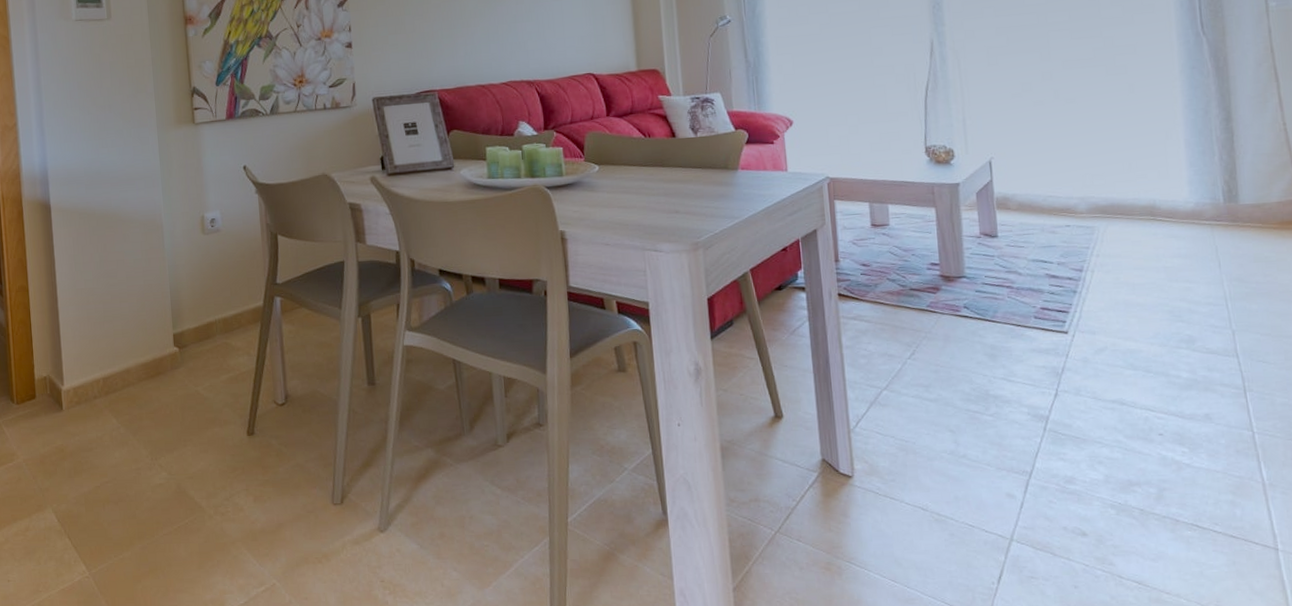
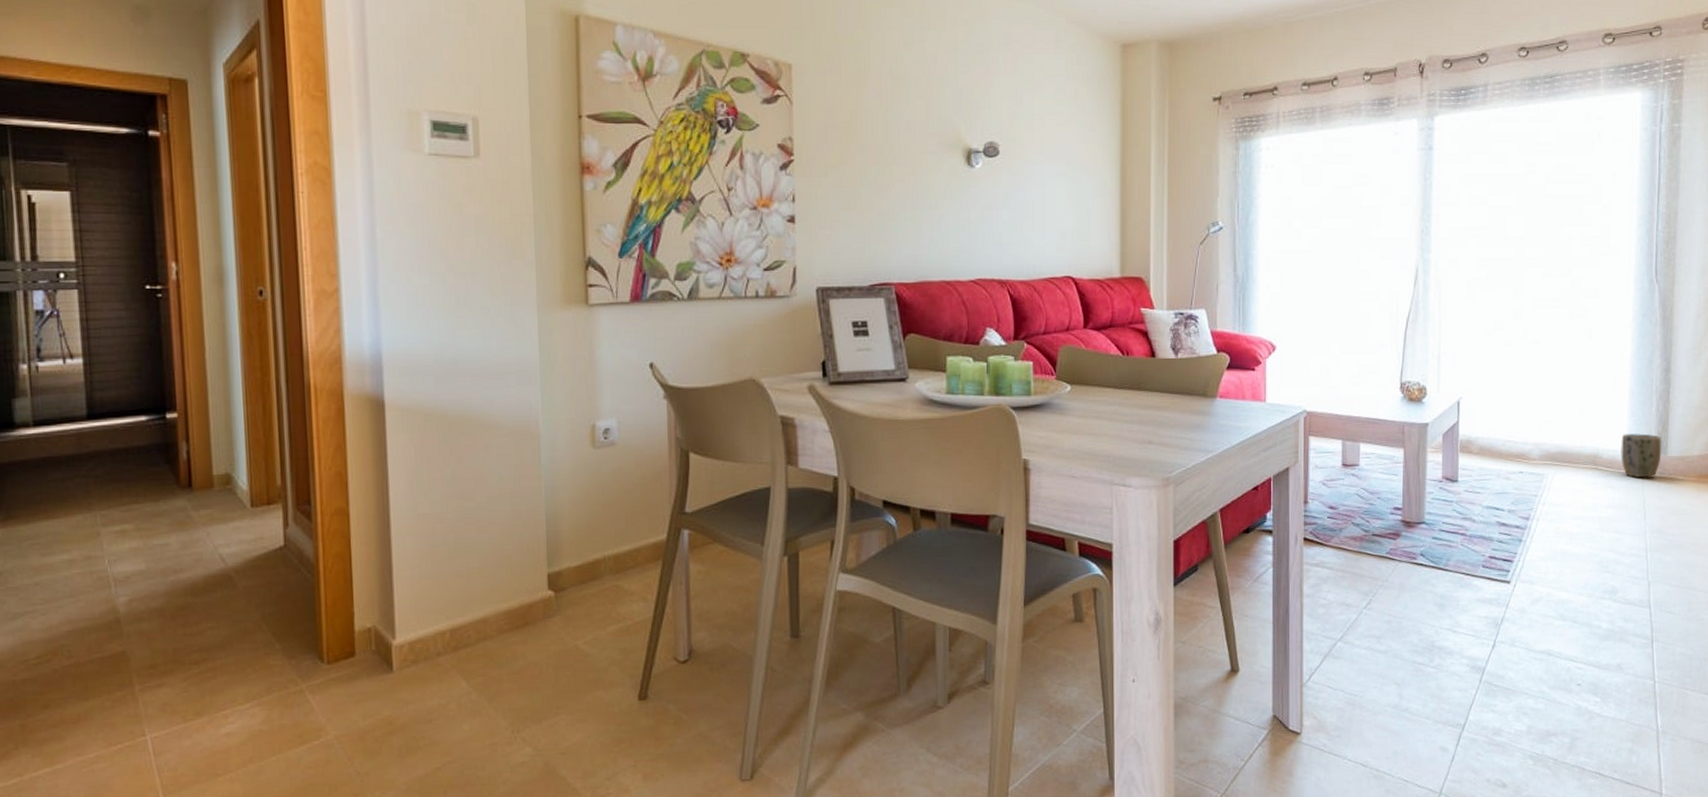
plant pot: none [1181,183,1232,228] -> present [1621,433,1662,479]

